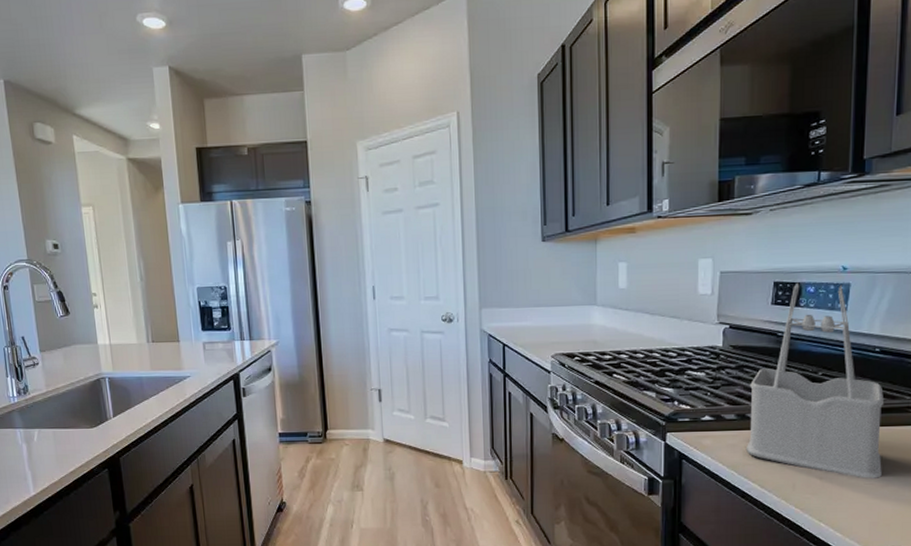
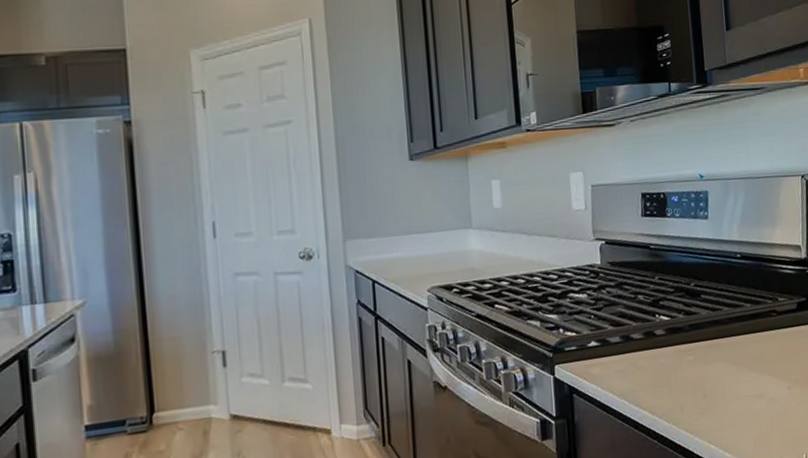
utensil holder: present [747,282,885,479] -> none [630,192,758,391]

